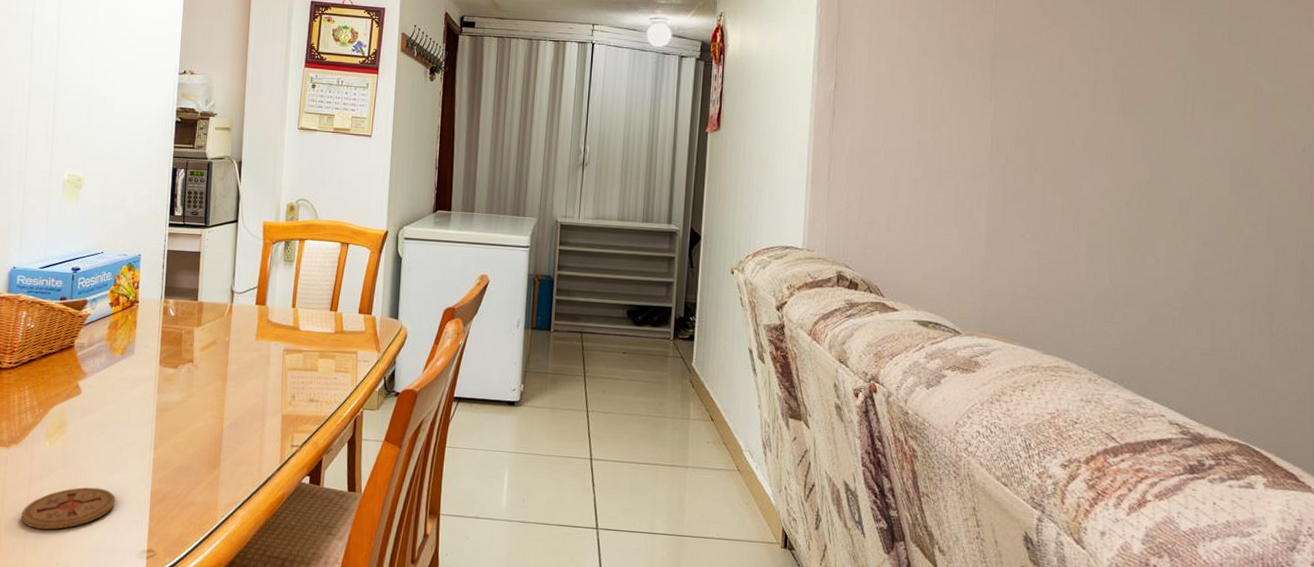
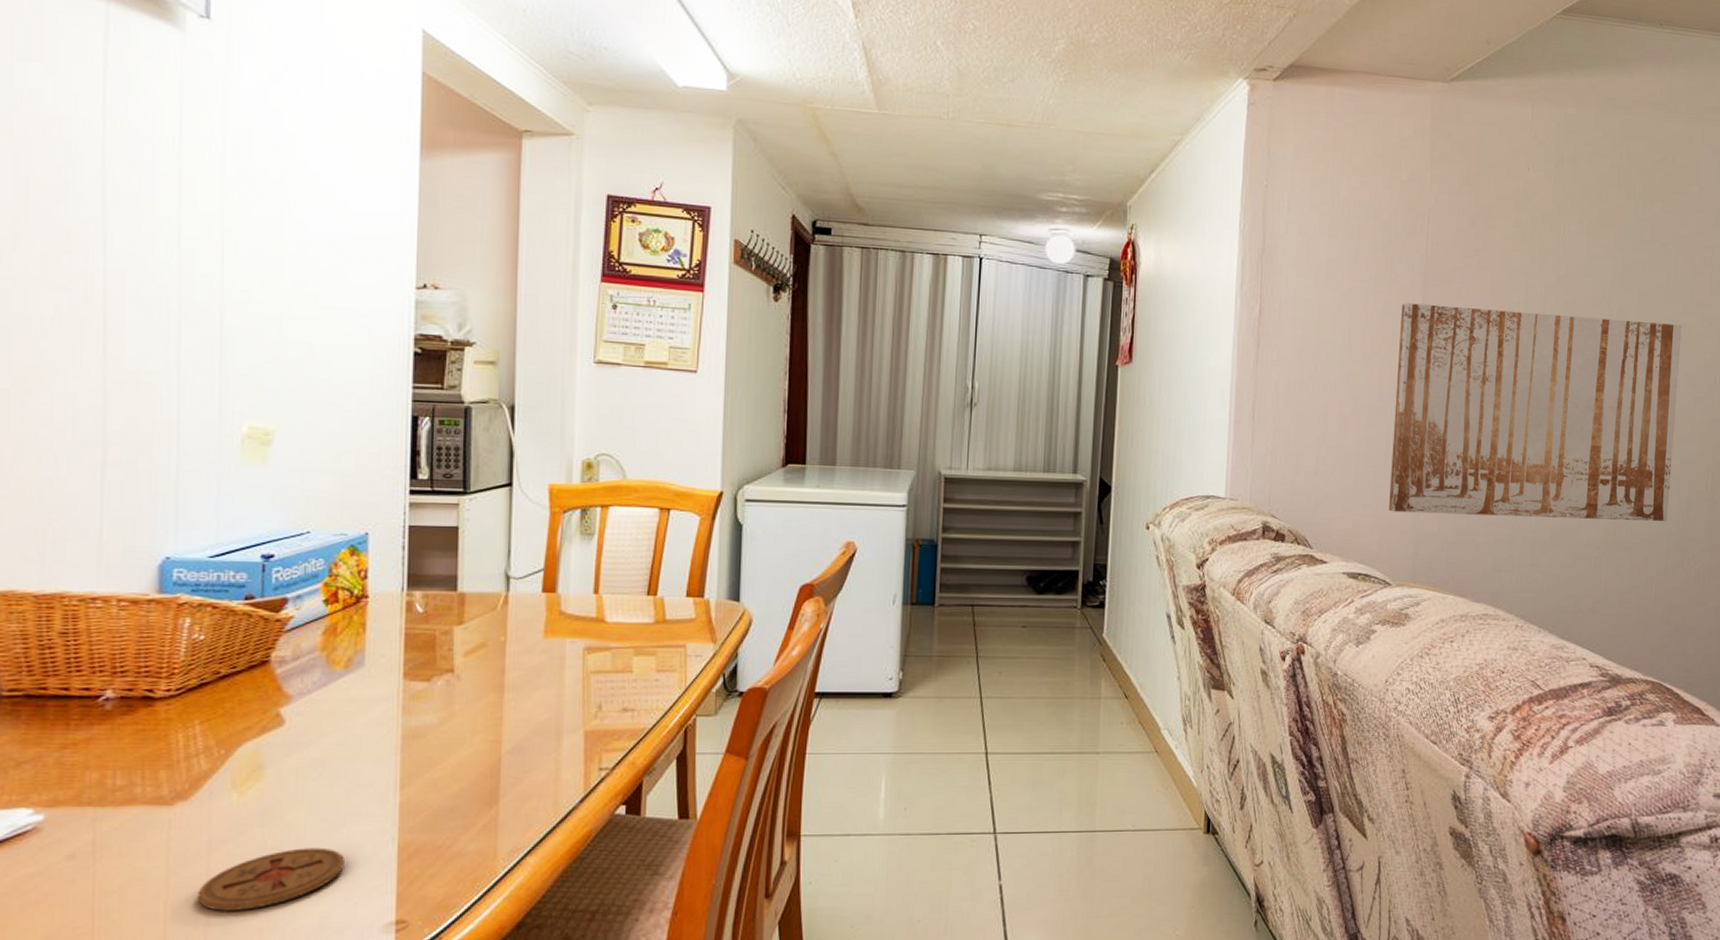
wall art: none [959,76,1266,285] -> present [1389,303,1682,521]

